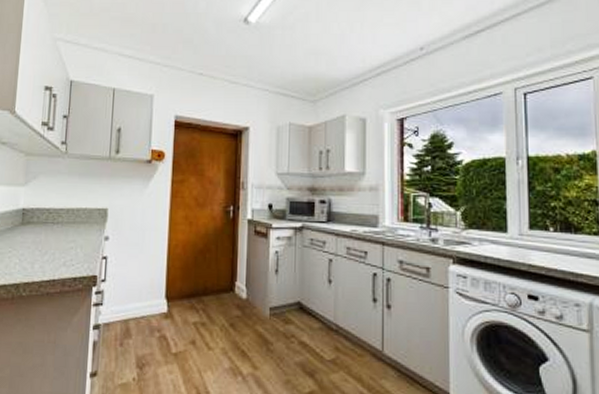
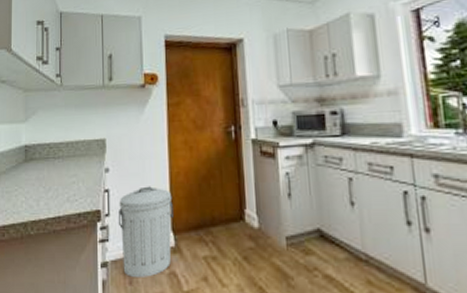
trash can: none [113,256,169,340] -> present [118,186,173,277]

